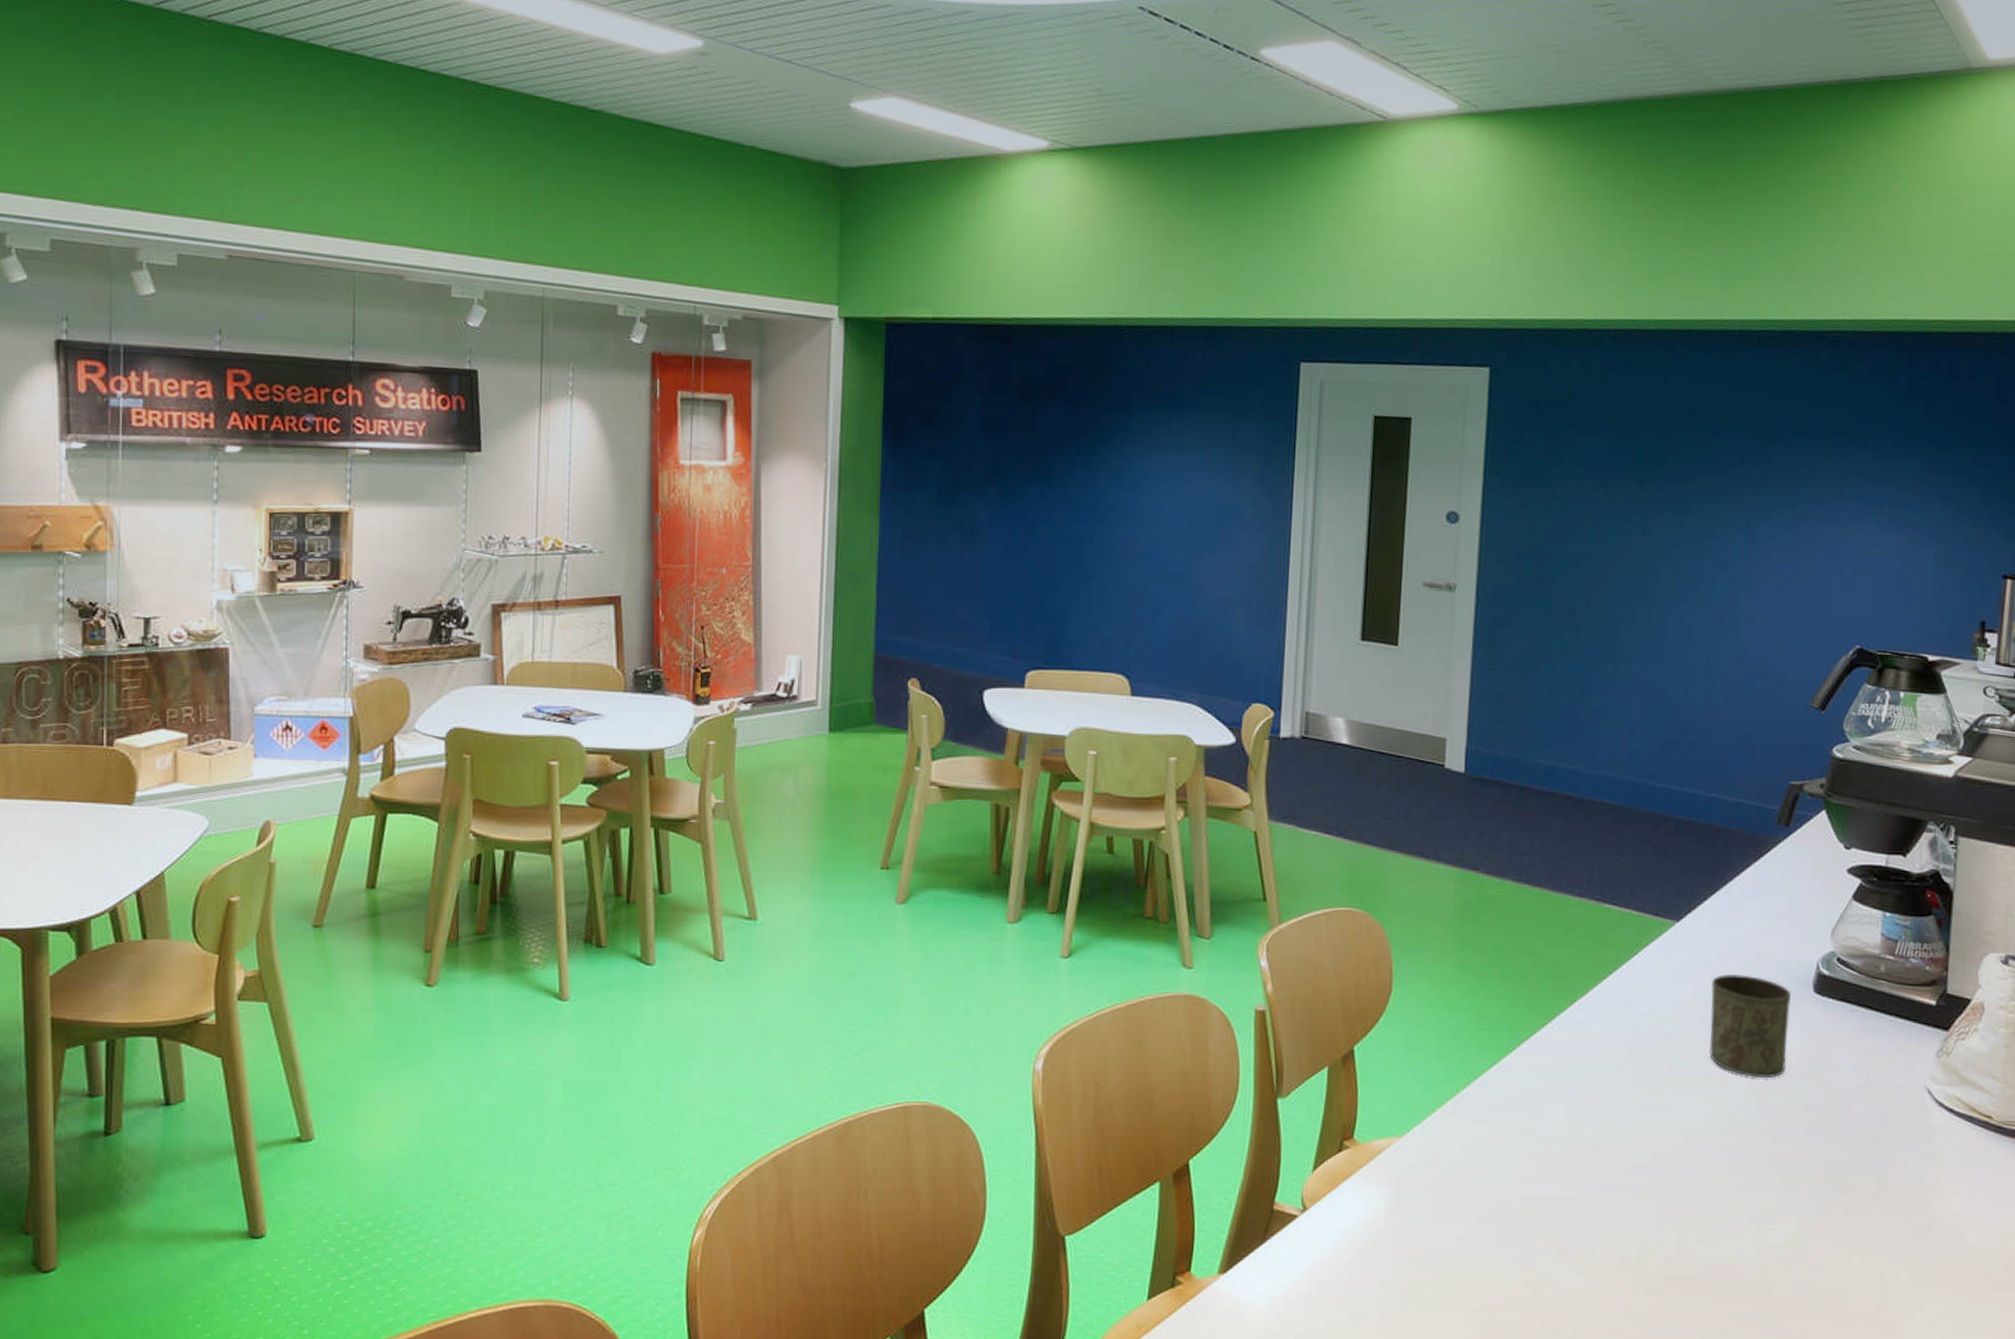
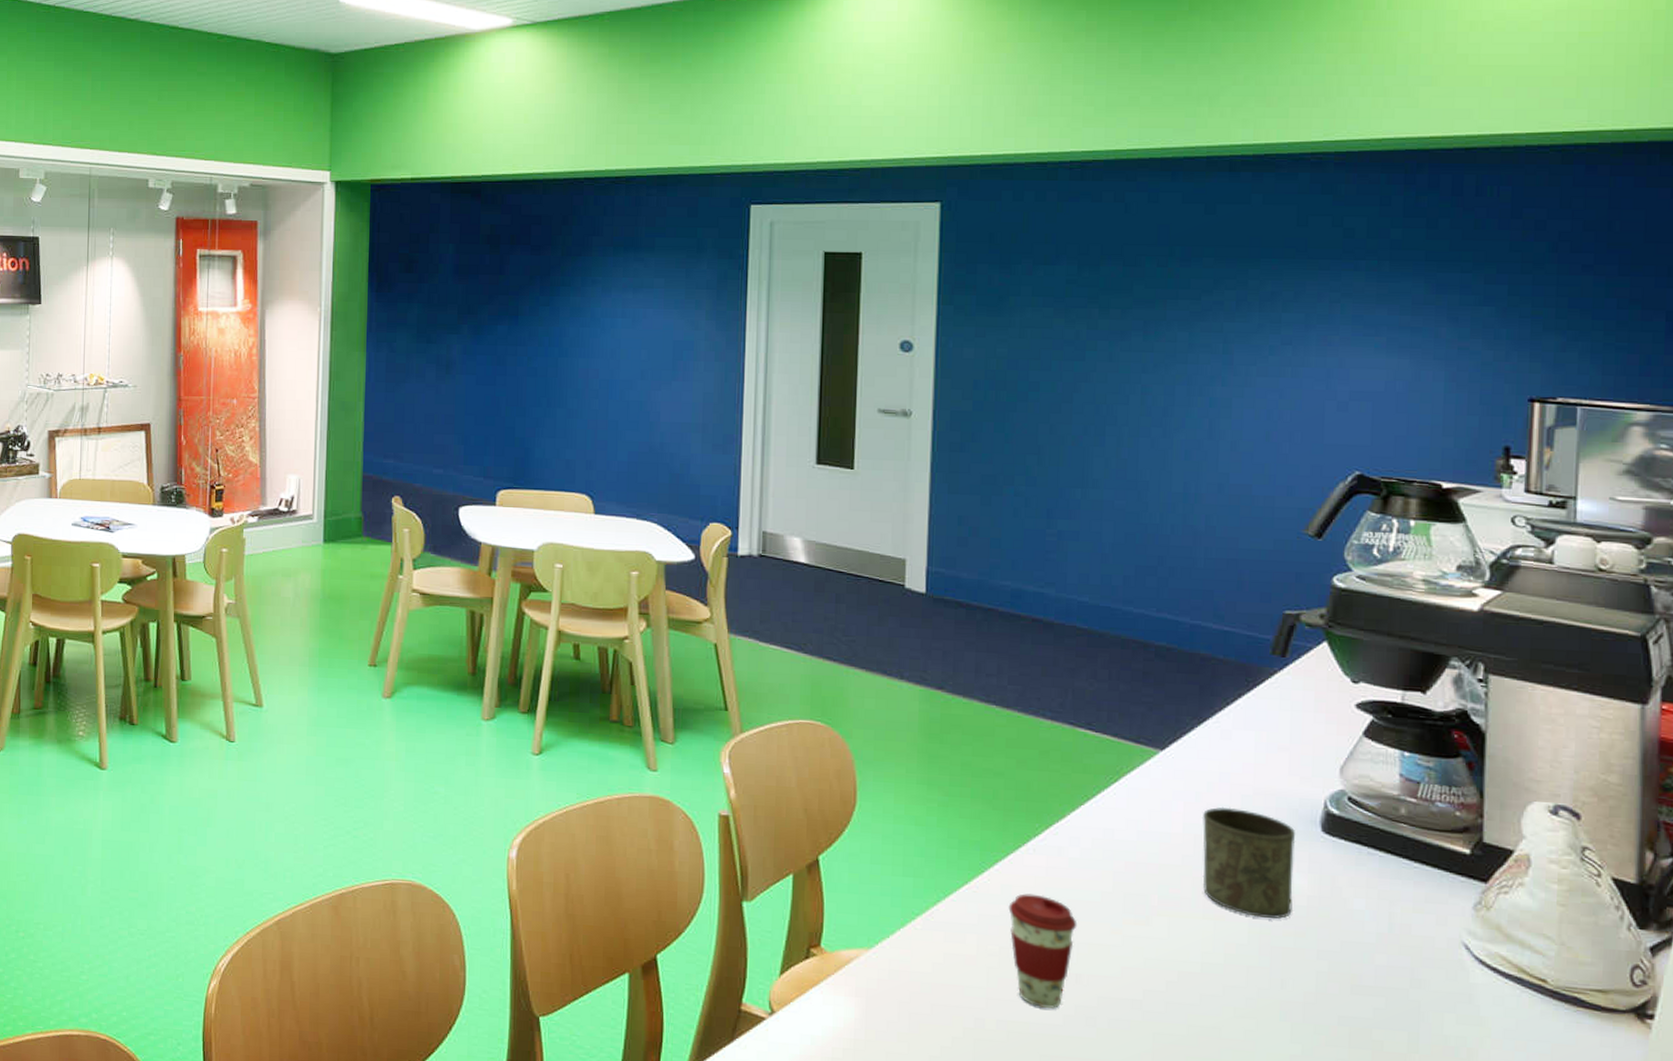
coffee cup: none [1533,1070,1596,1182] -> present [1008,893,1078,1010]

